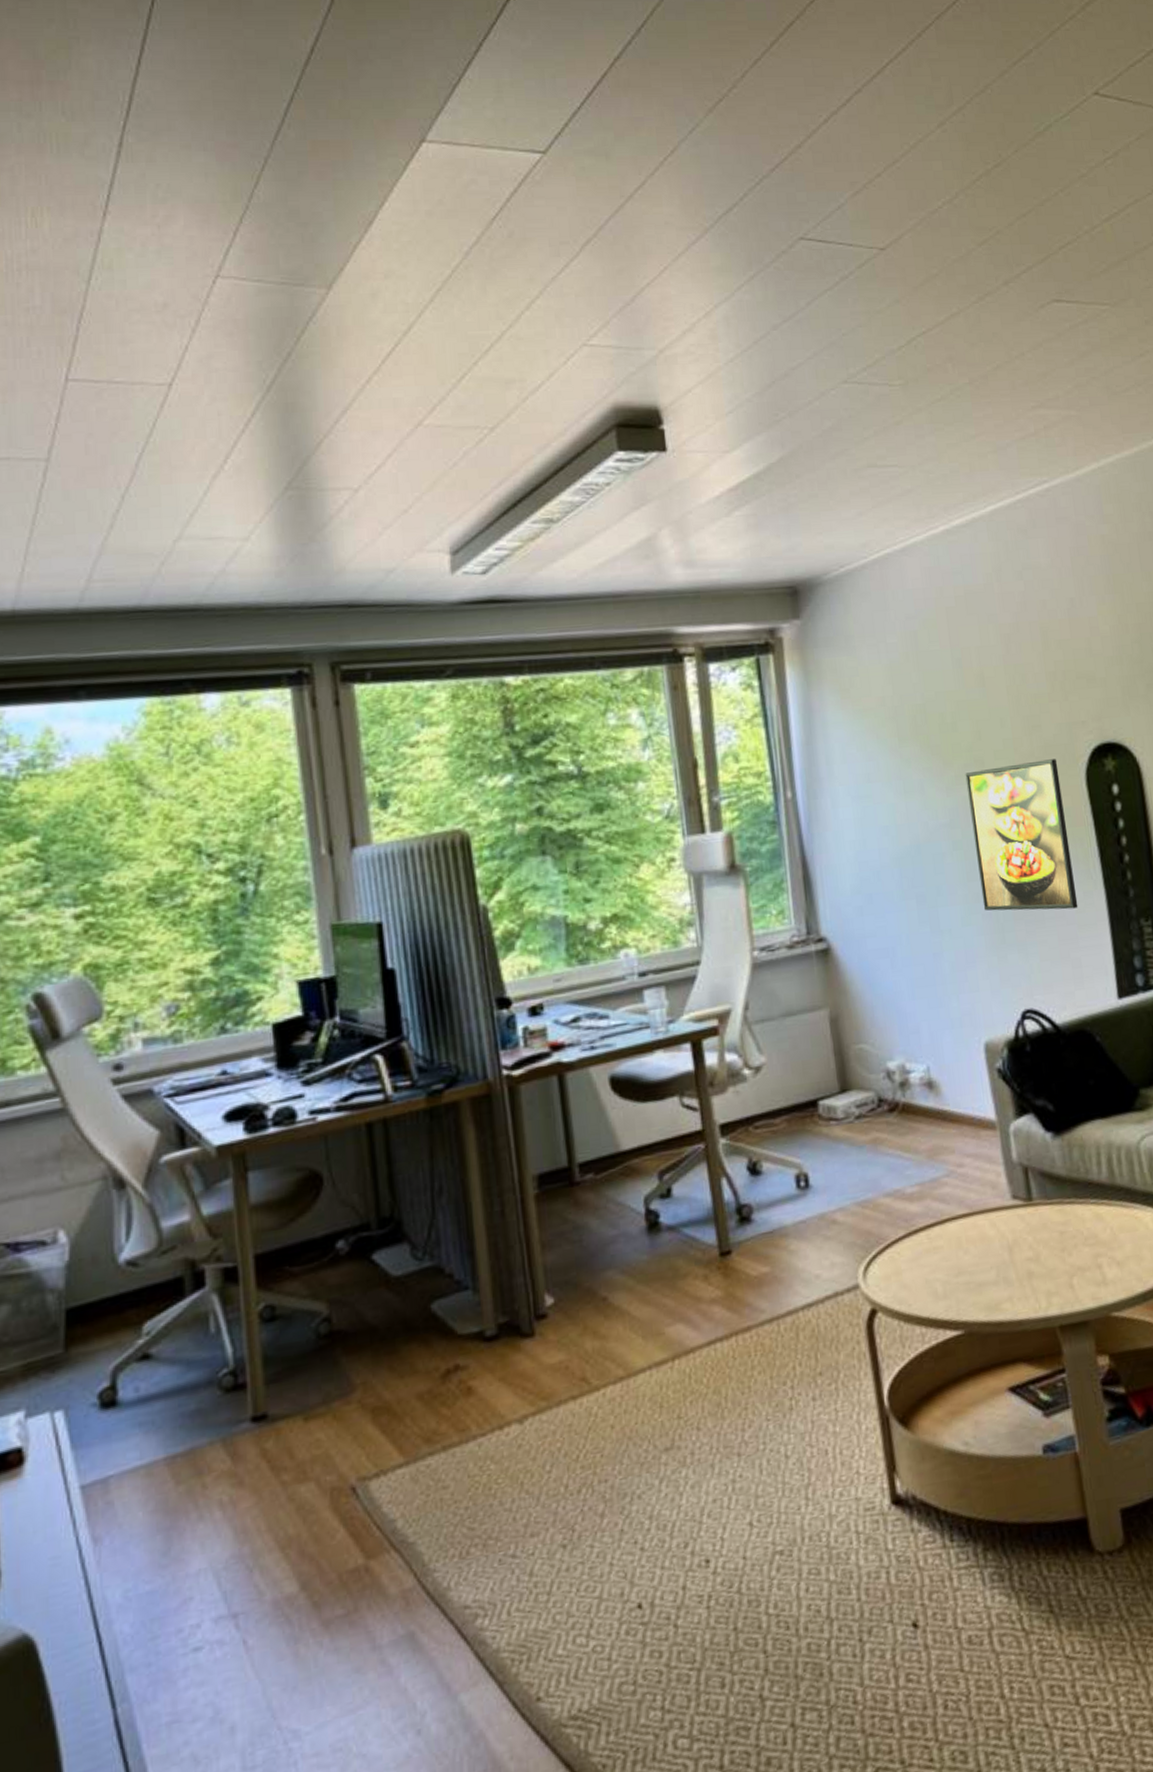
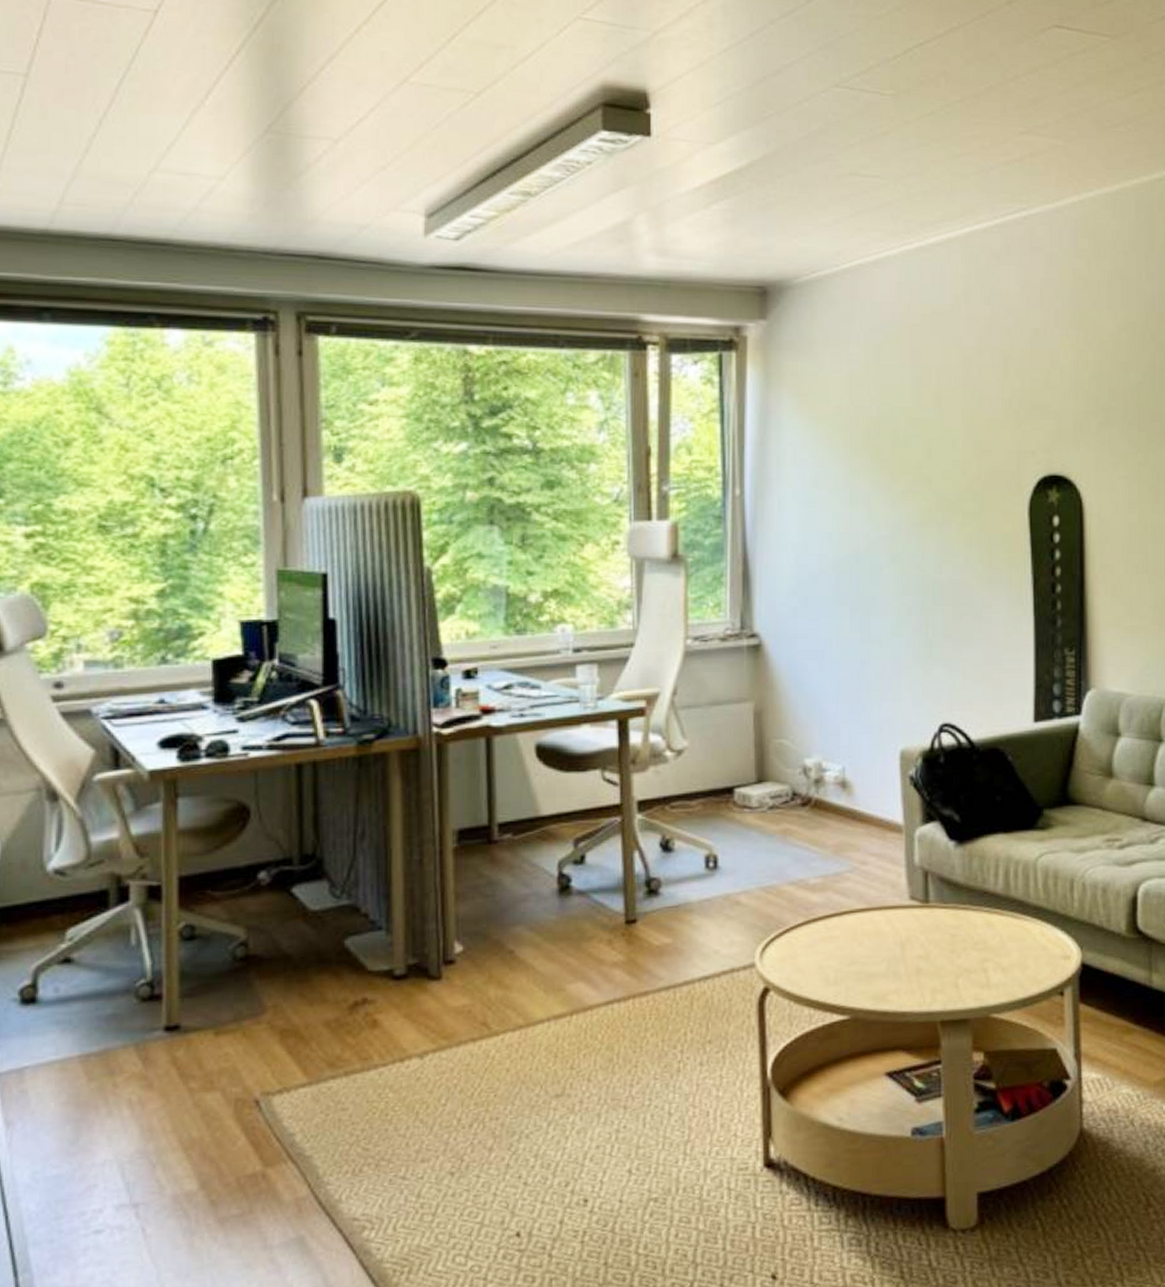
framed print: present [965,759,1078,911] -> none [911,485,1006,632]

